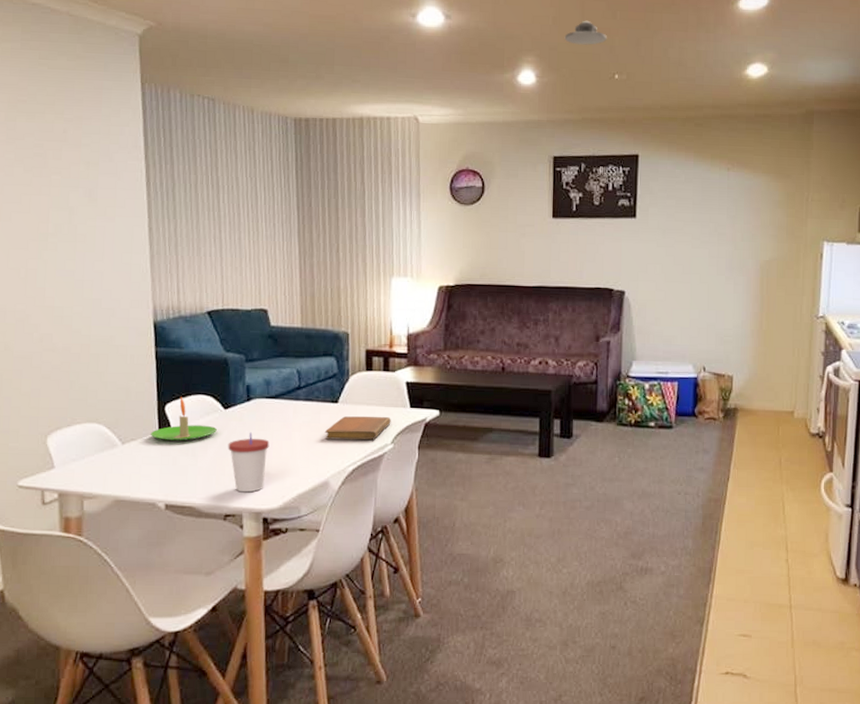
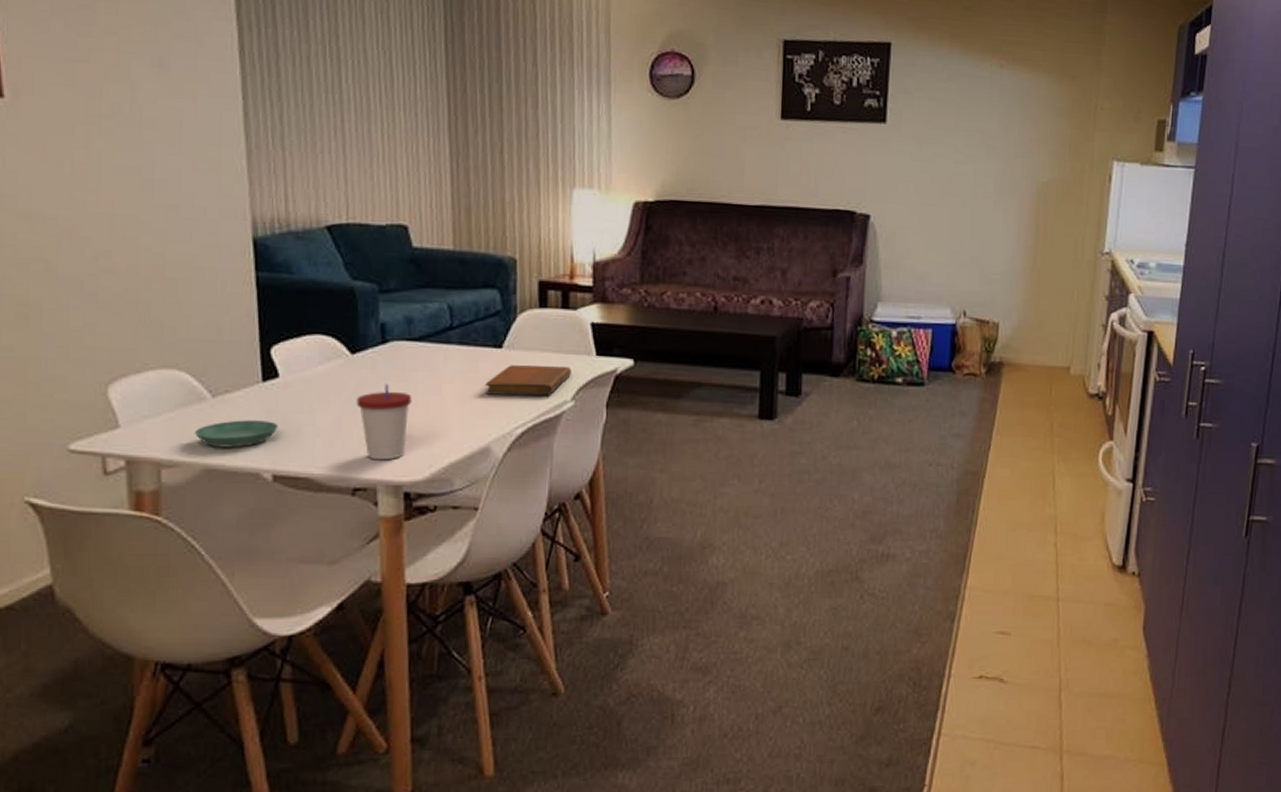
saucer: none [109,461,170,483] -> present [195,420,278,448]
candle: present [150,397,217,442] -> none [250,337,341,395]

